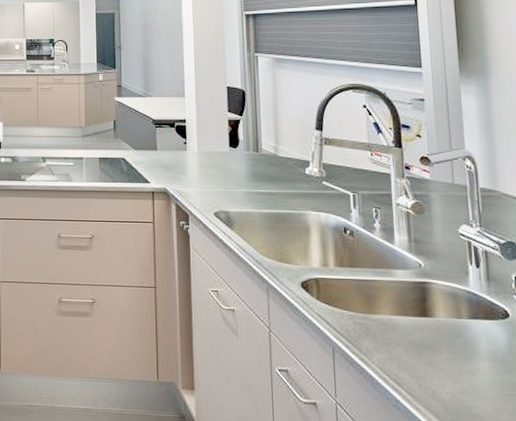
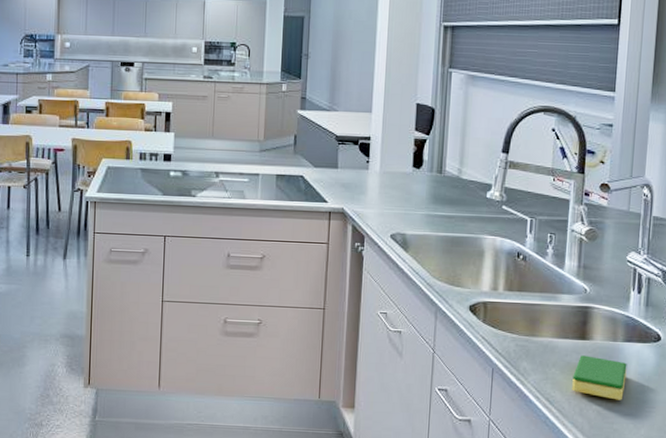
dish sponge: none [419,333,478,382] -> present [572,355,627,400]

